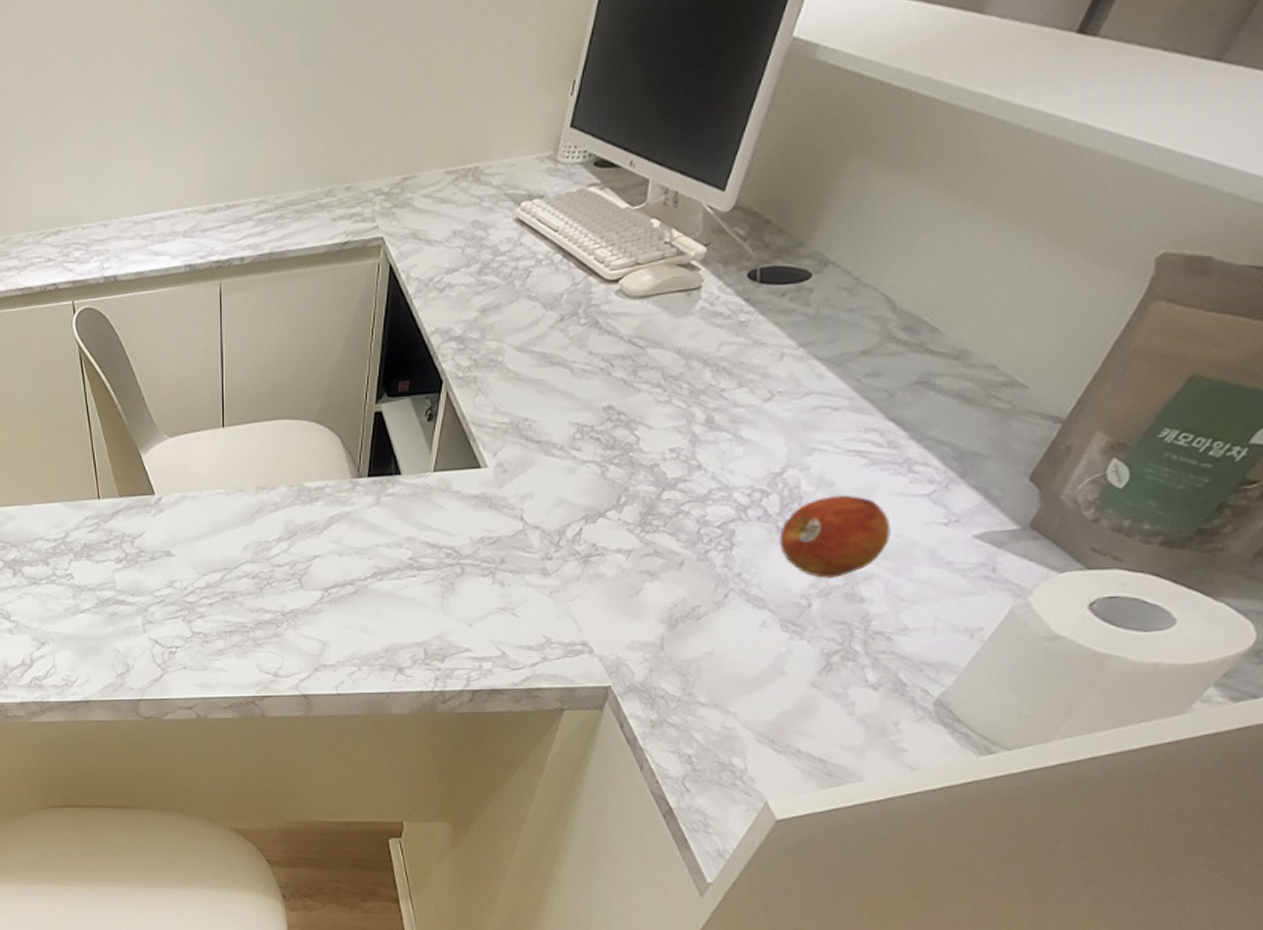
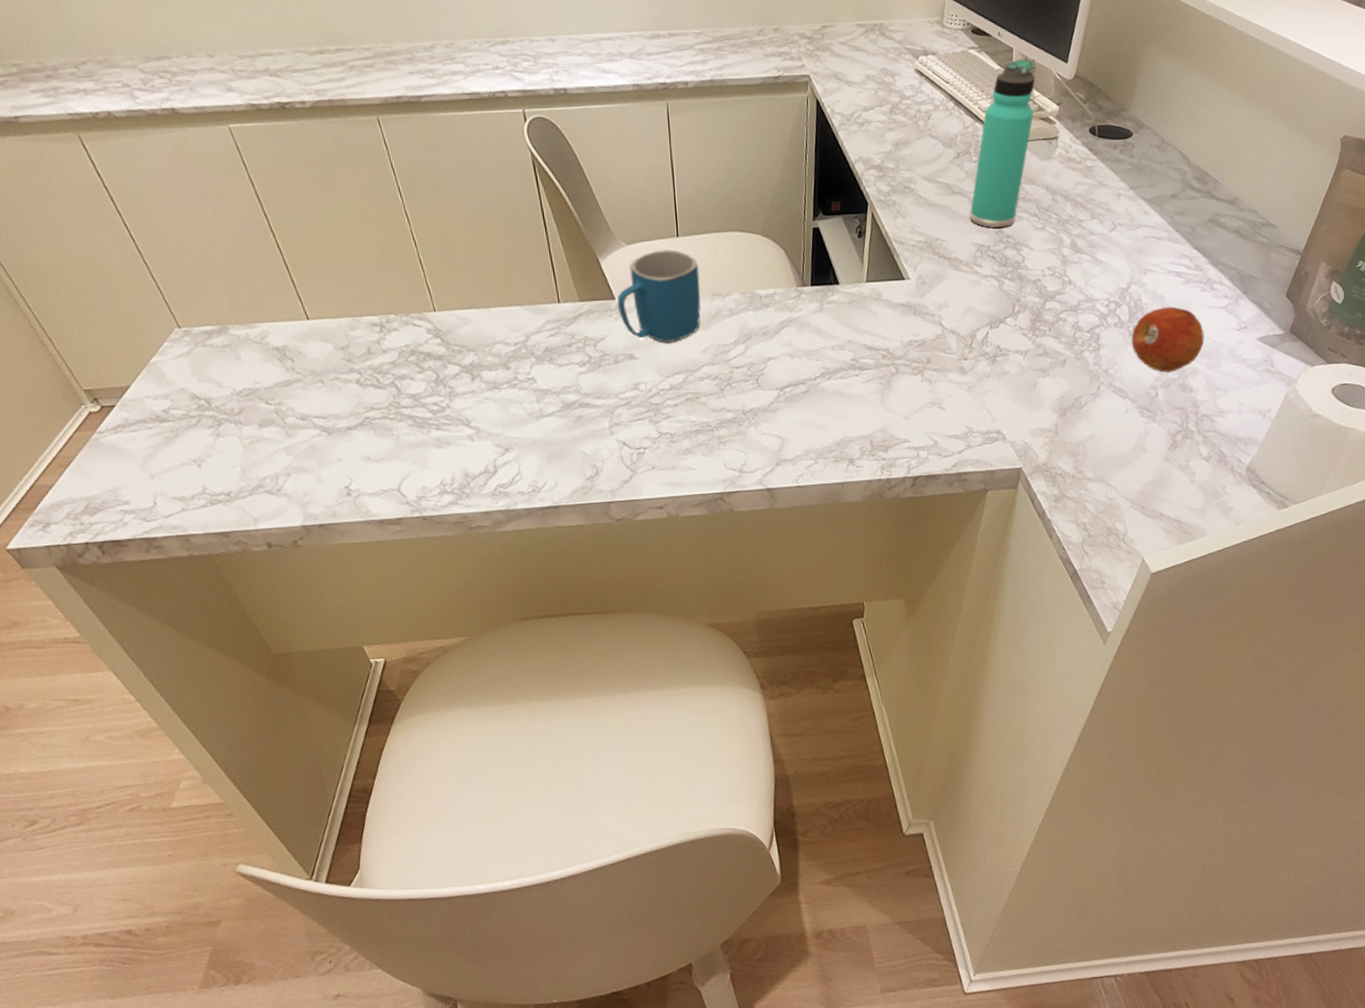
mug: none [156,441,244,539] -> present [617,249,702,343]
thermos bottle: none [571,191,678,403] -> present [970,59,1036,228]

